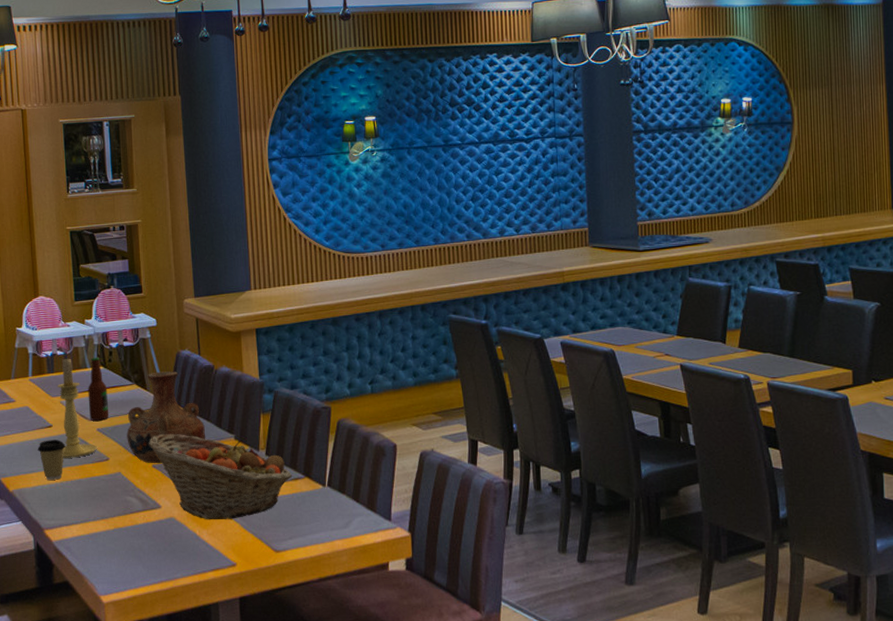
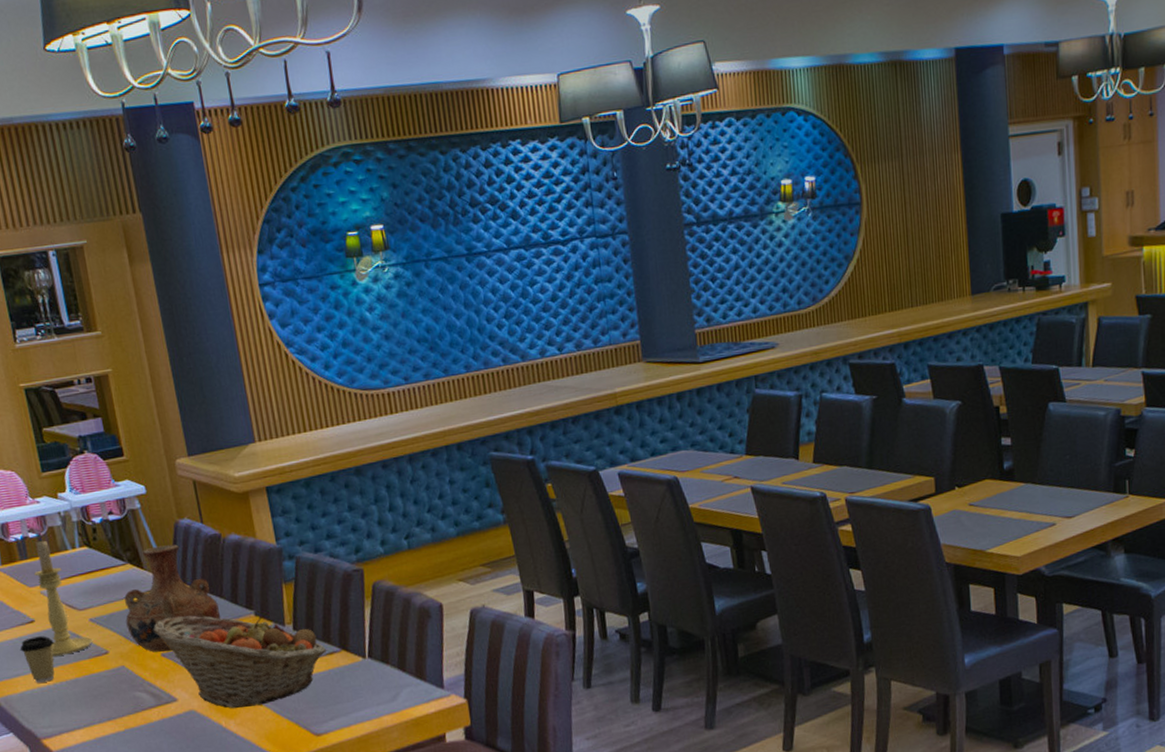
bottle: present [88,357,109,421] -> none [71,536,102,610]

